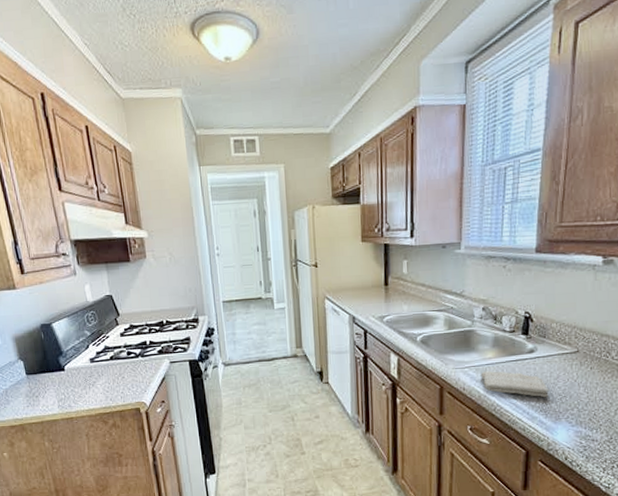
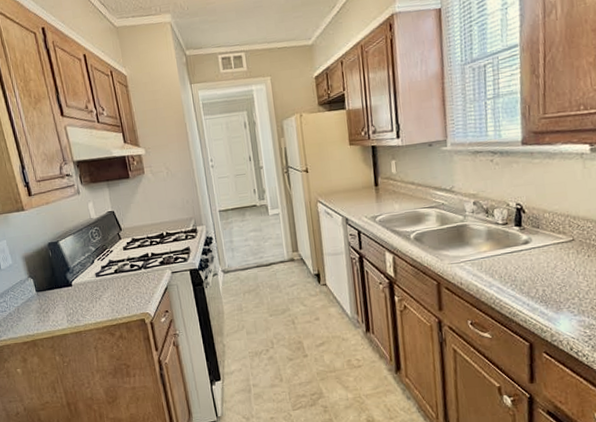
washcloth: present [480,371,550,398] -> none [477,264,548,289]

